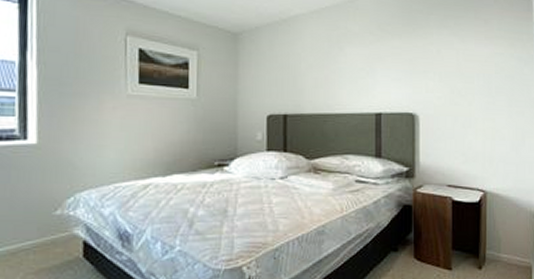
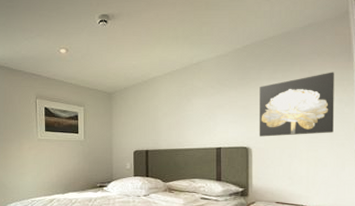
wall art: none [427,22,513,101] -> present [259,72,335,137]

